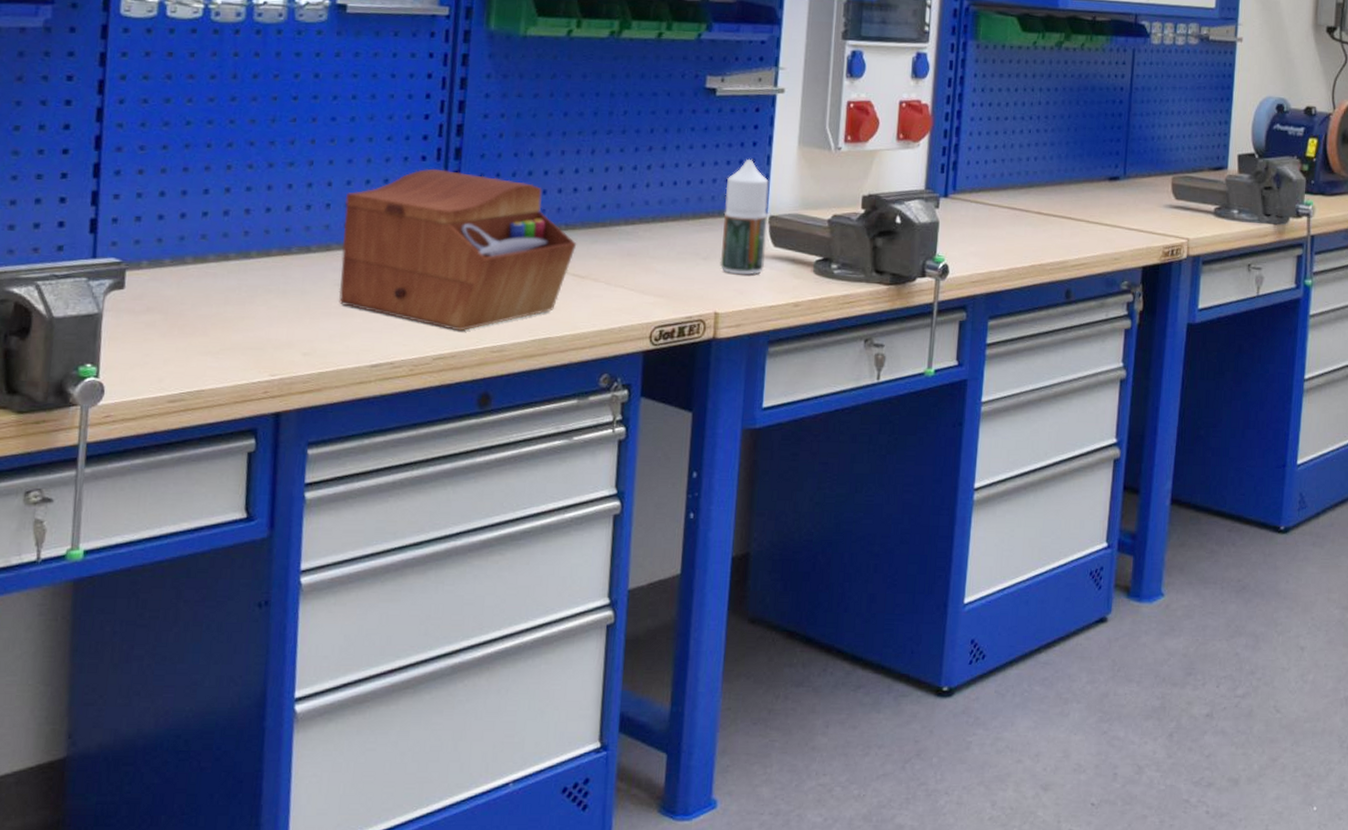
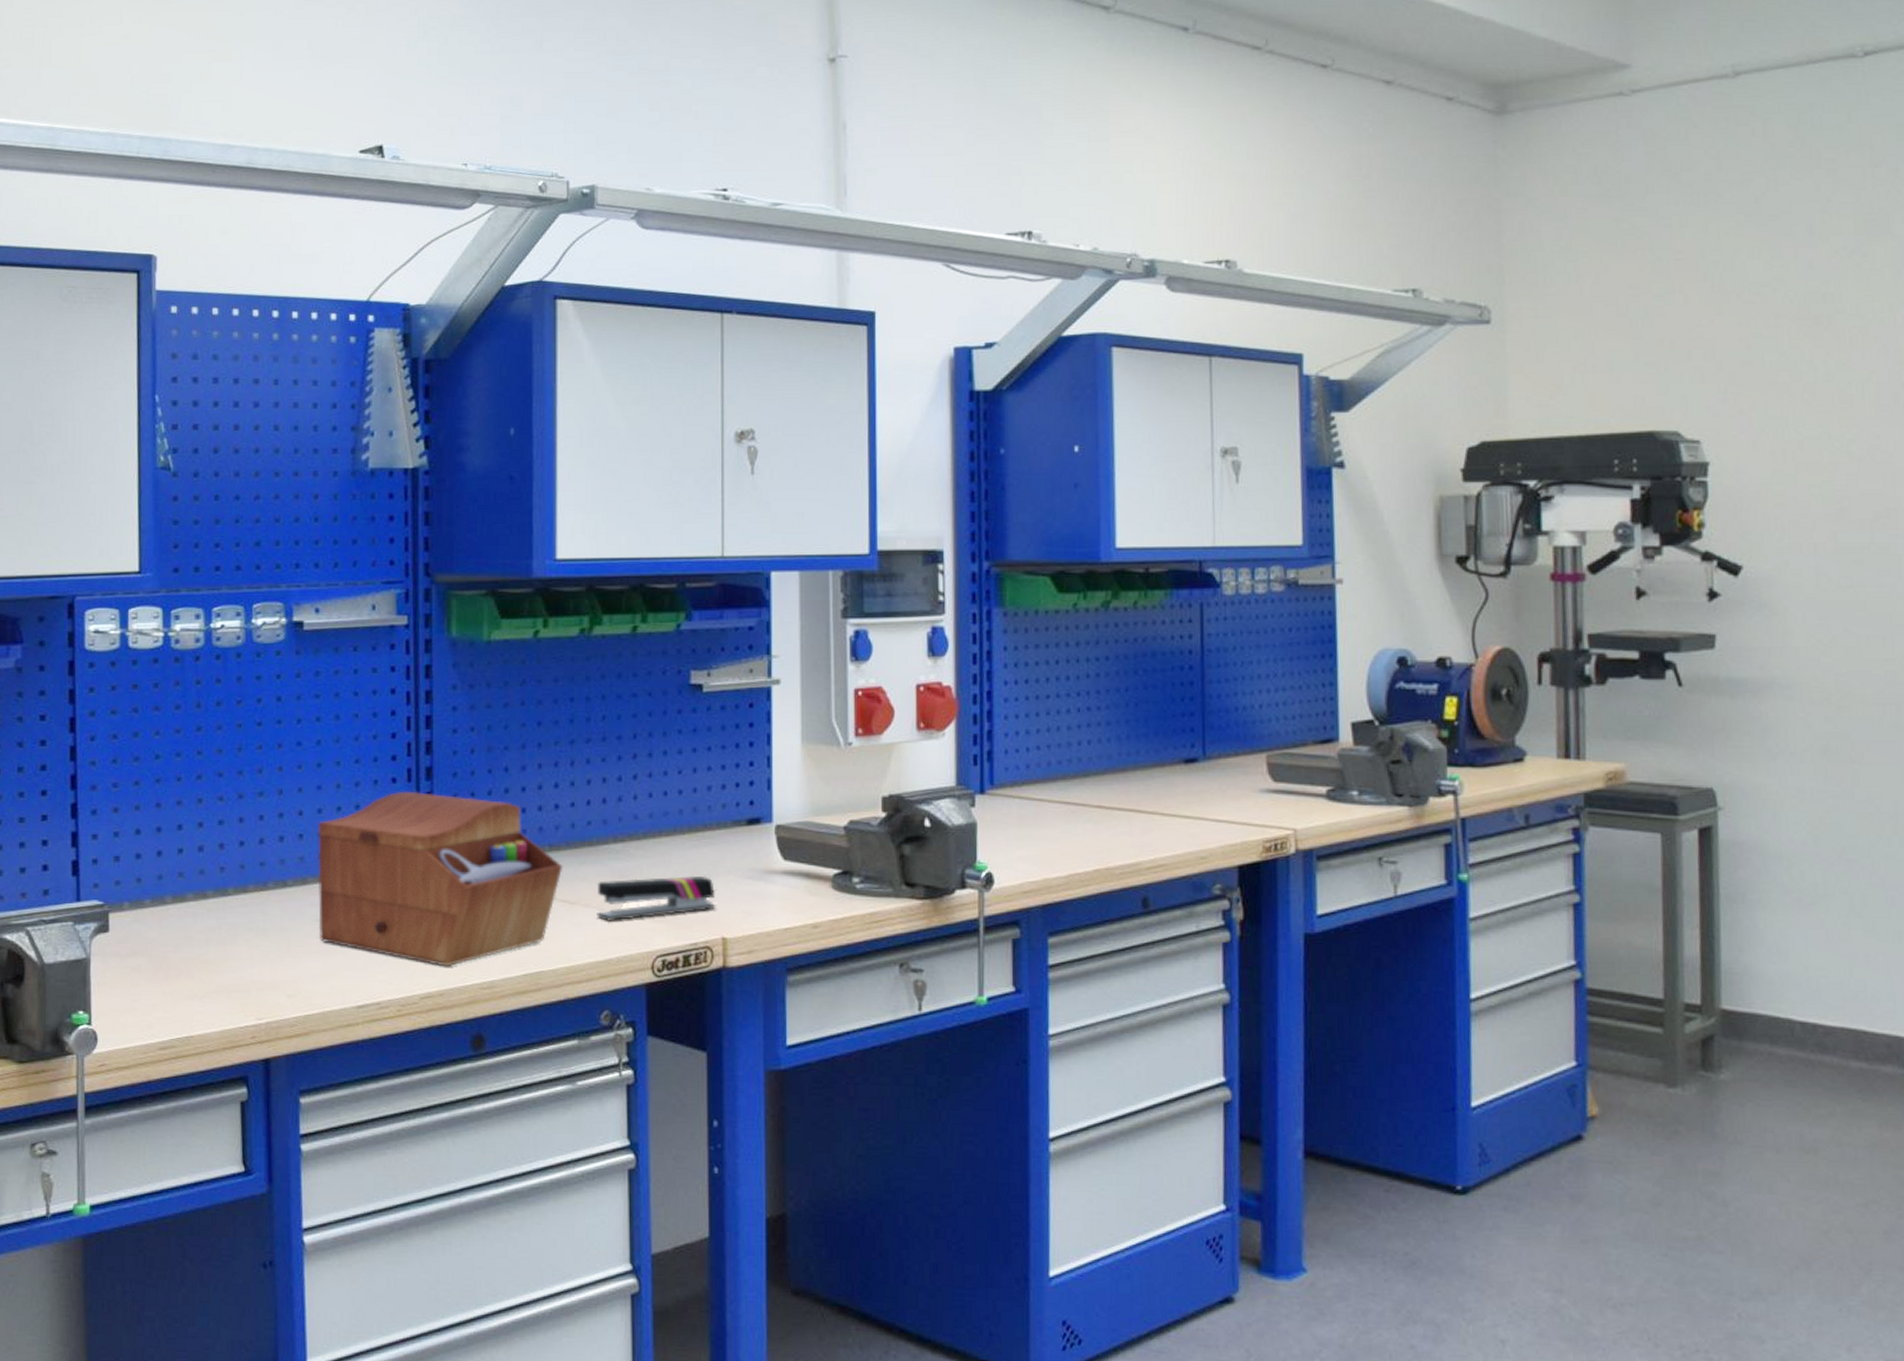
stapler: none [604,256,713,295] -> present [597,875,716,921]
bottle: present [719,158,769,275] -> none [722,761,774,893]

